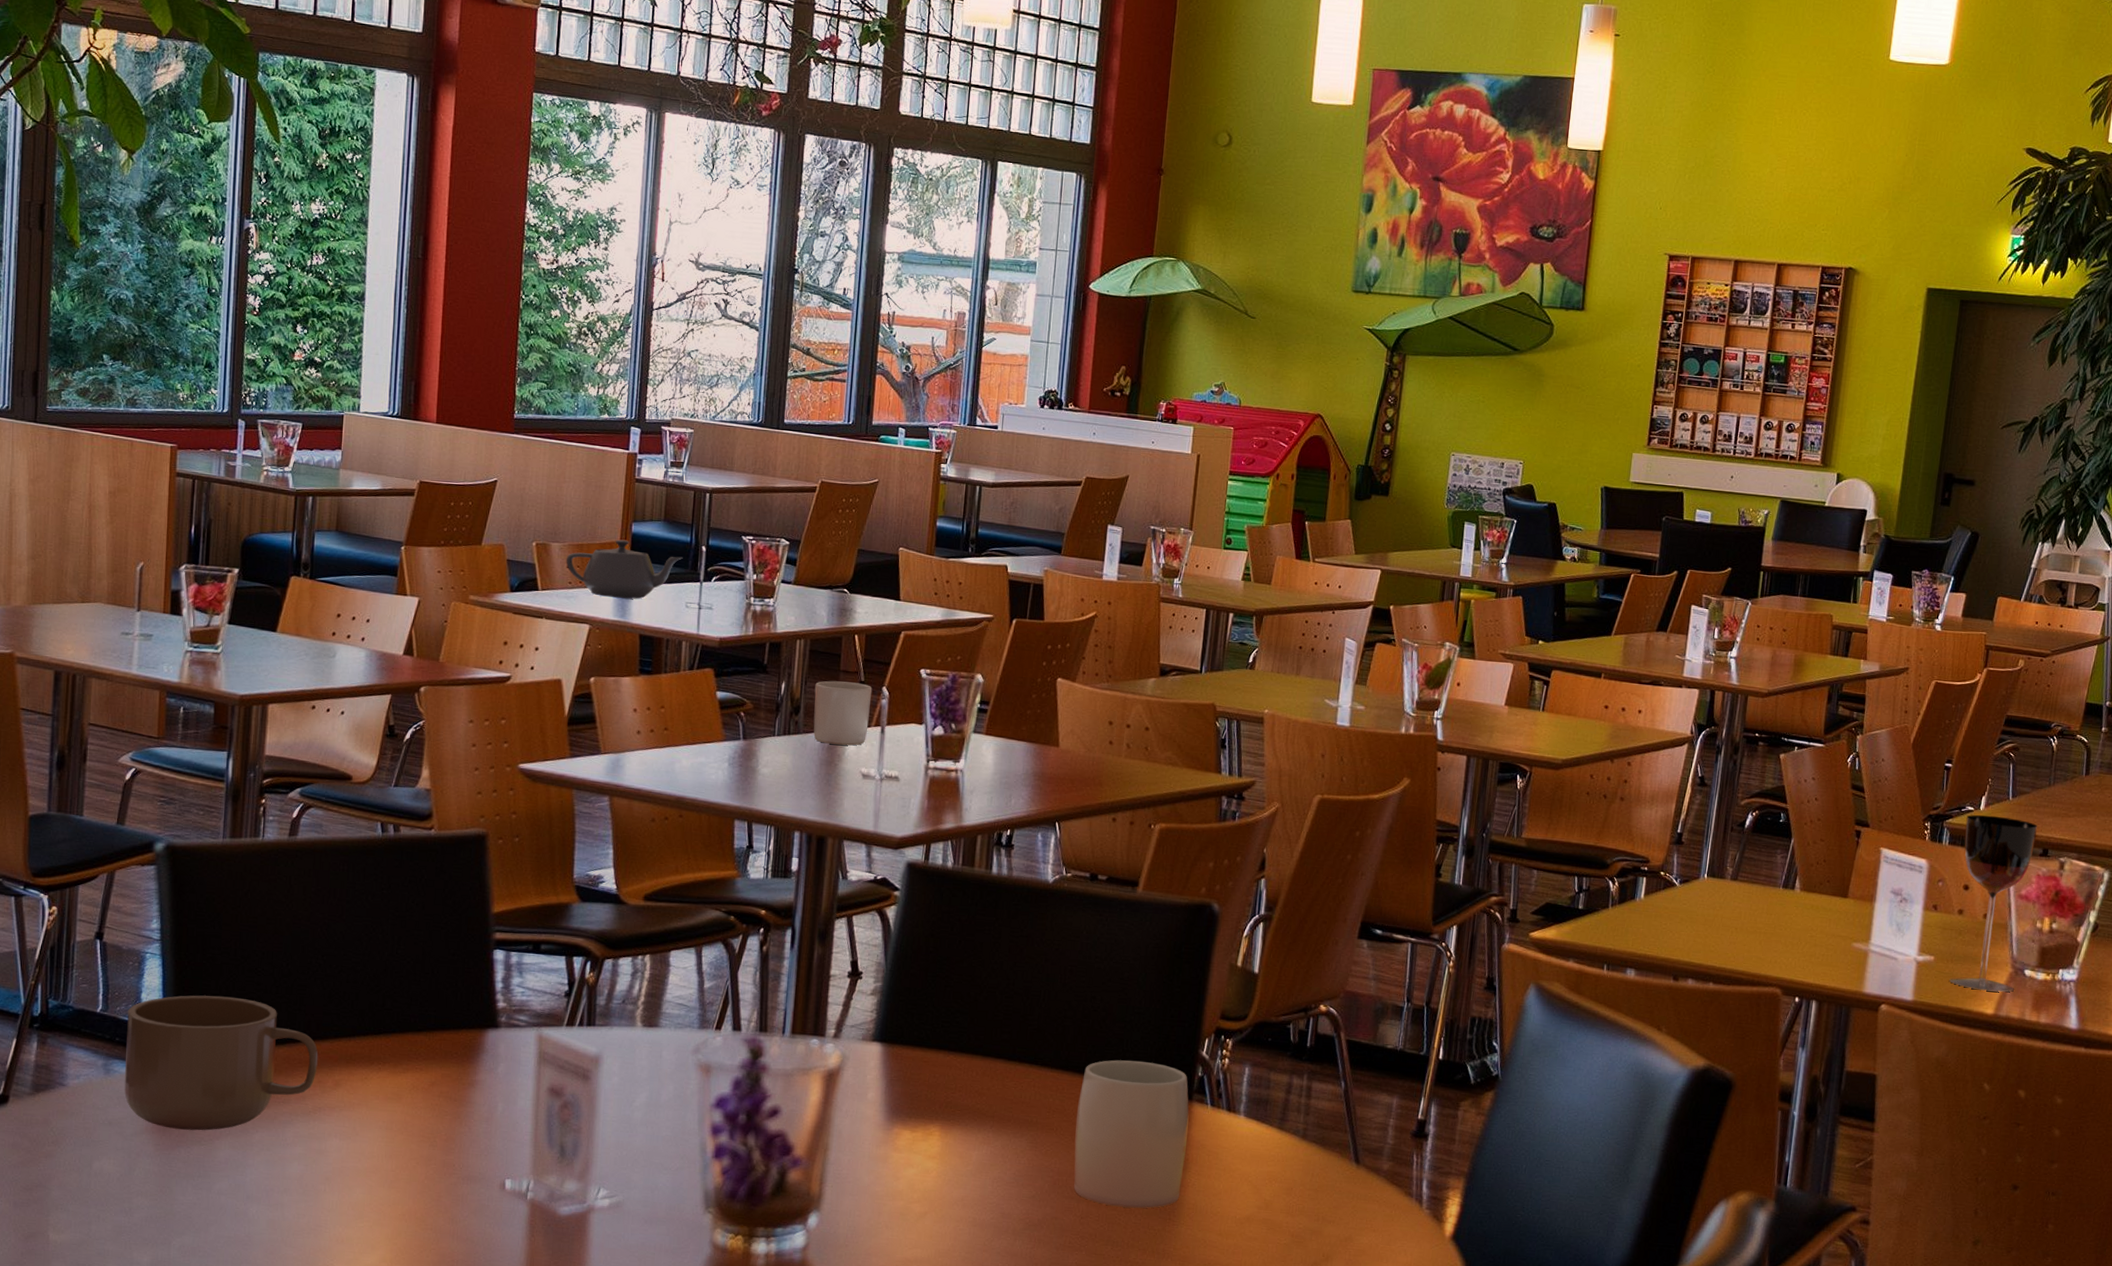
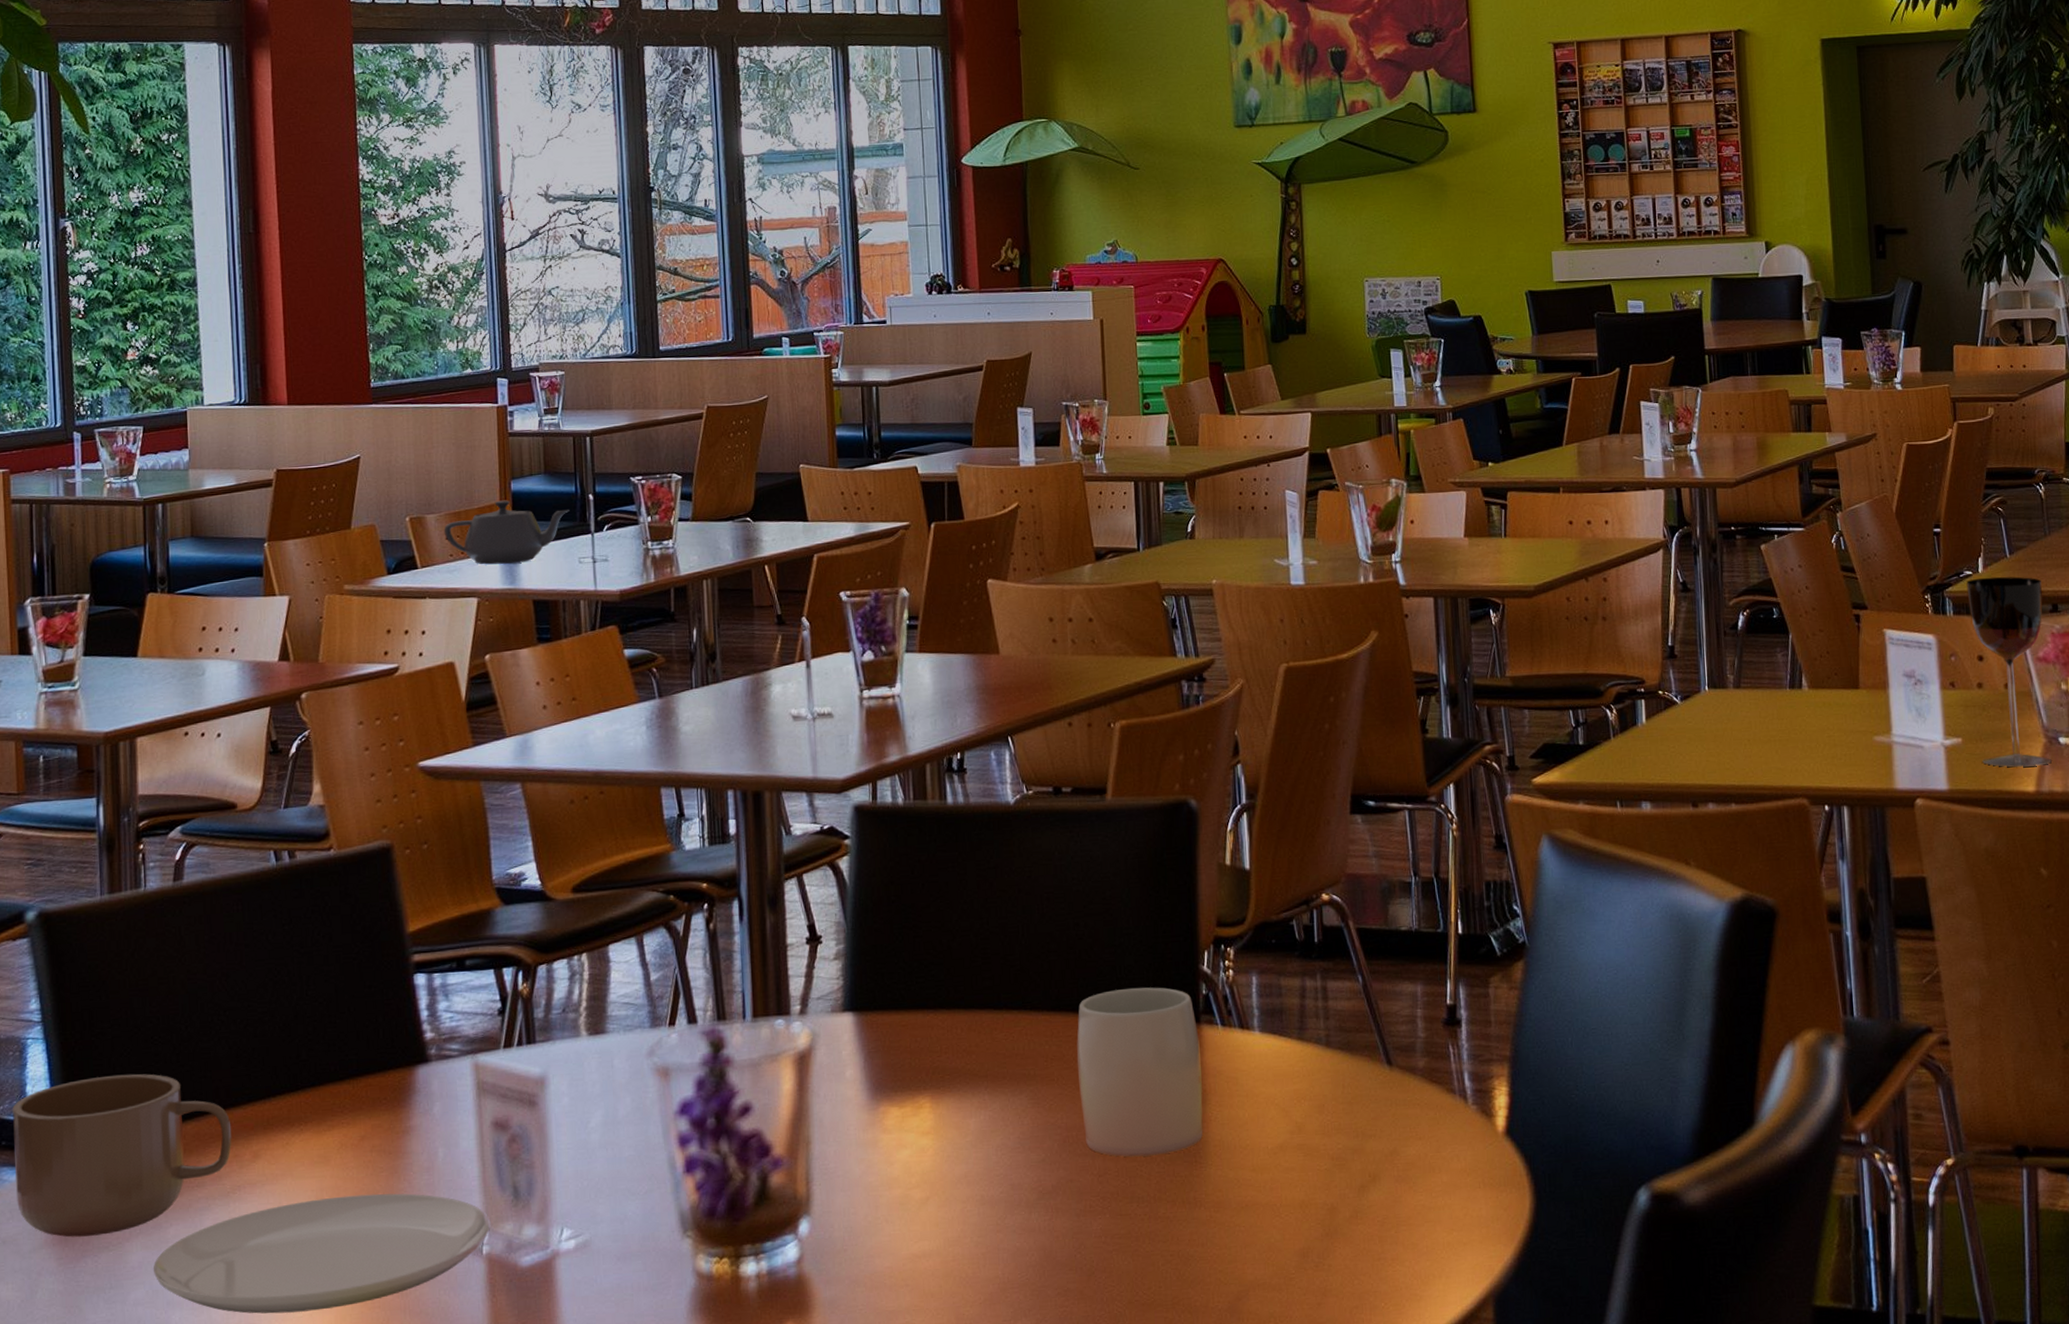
plate: none [238,1129,537,1224] -> present [154,1193,491,1314]
mug: present [813,680,873,746] -> none [729,617,792,689]

